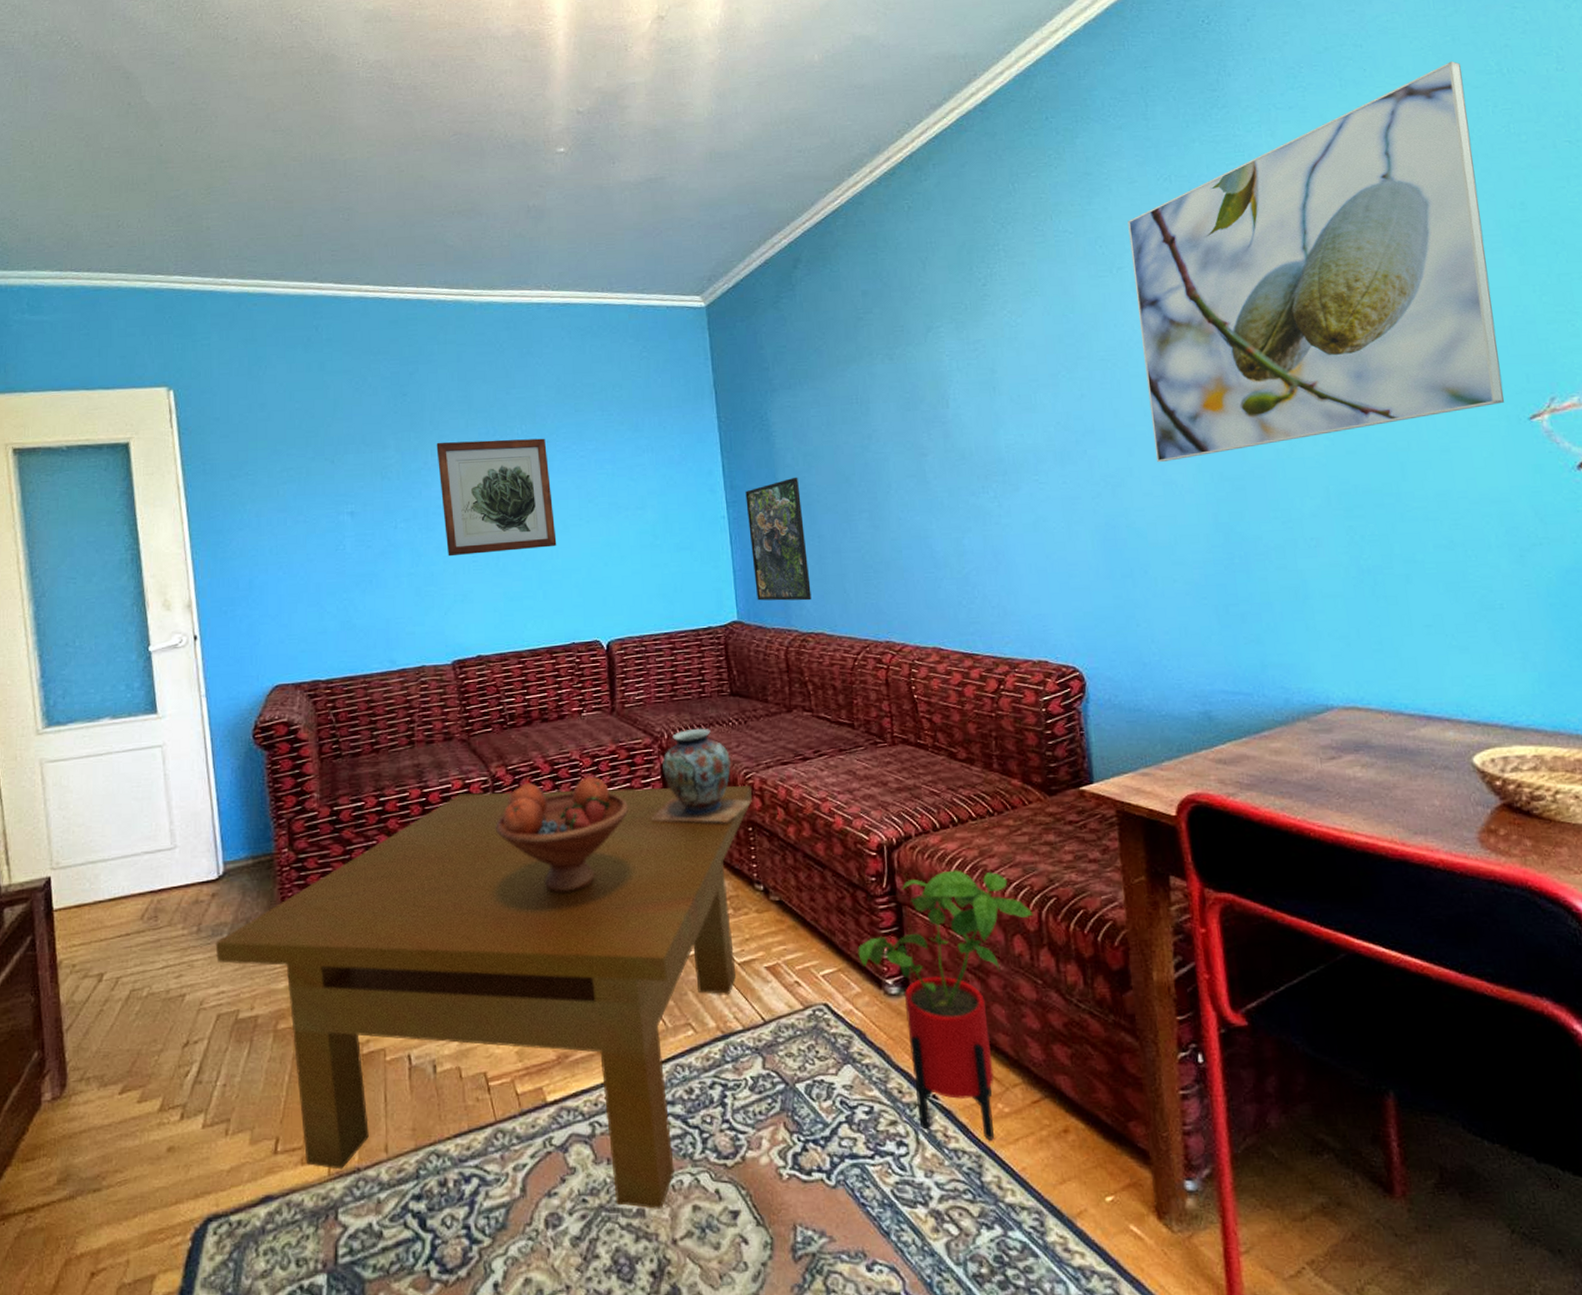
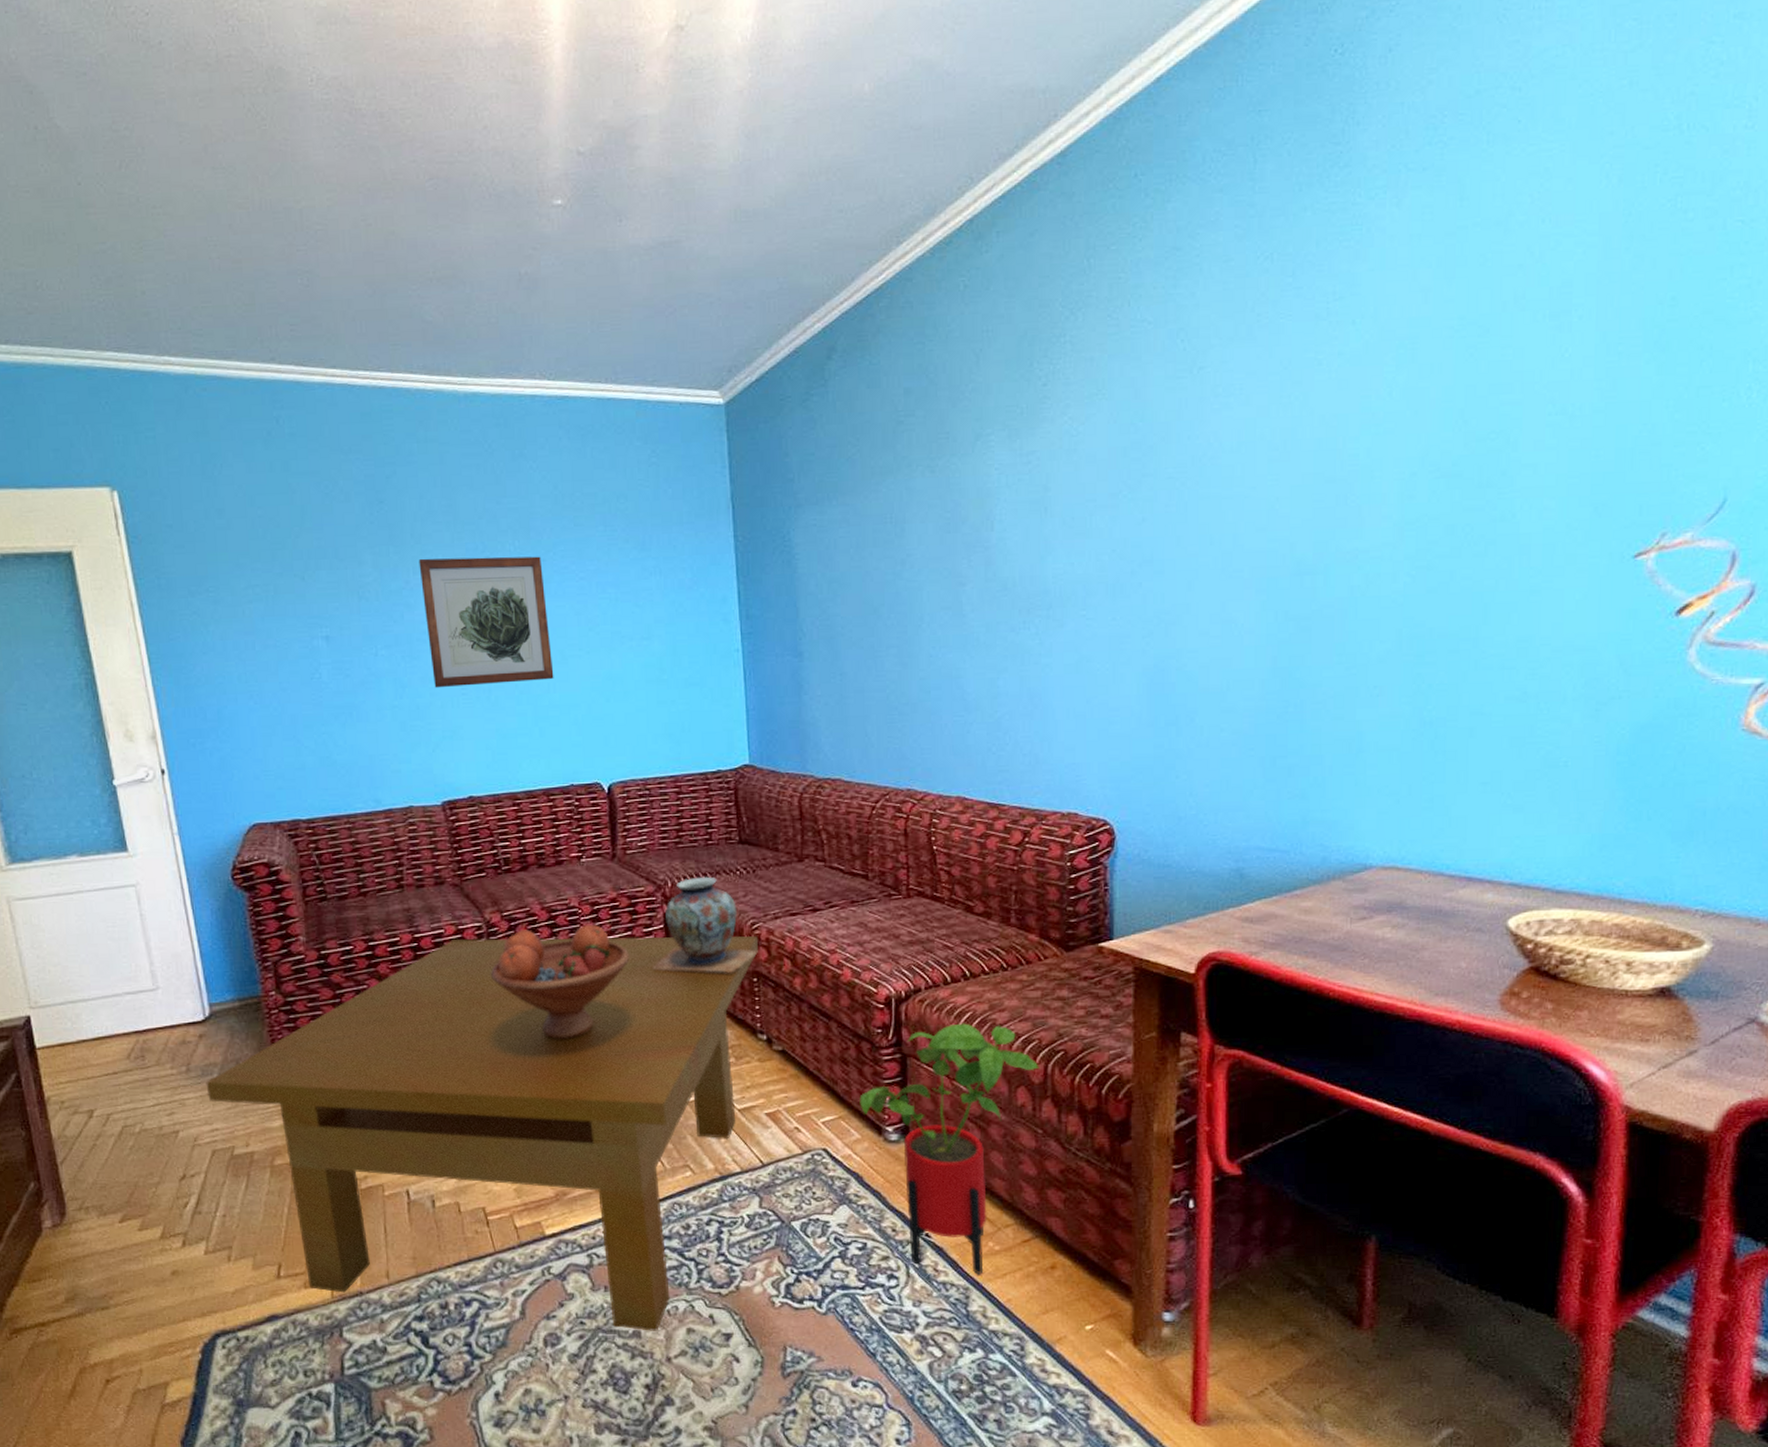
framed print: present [745,477,812,601] -> none [762,606,830,744]
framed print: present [1127,61,1505,462] -> none [1216,113,1633,598]

